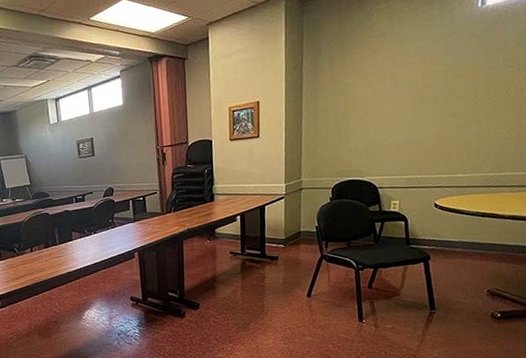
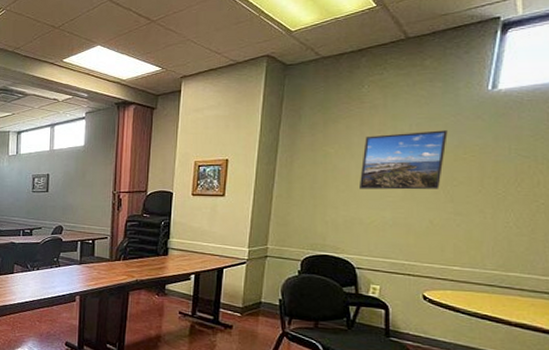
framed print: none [376,49,447,114] -> present [360,130,448,190]

